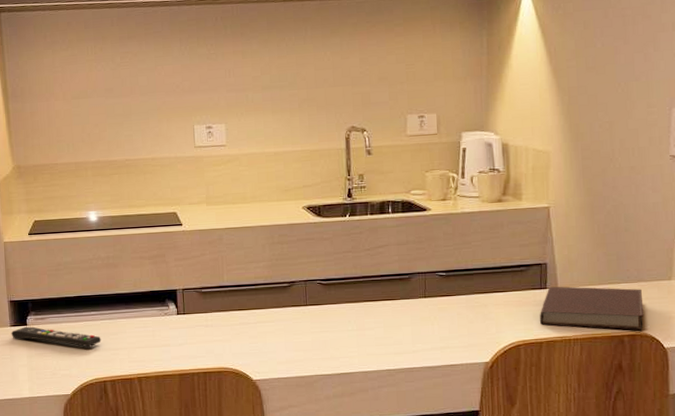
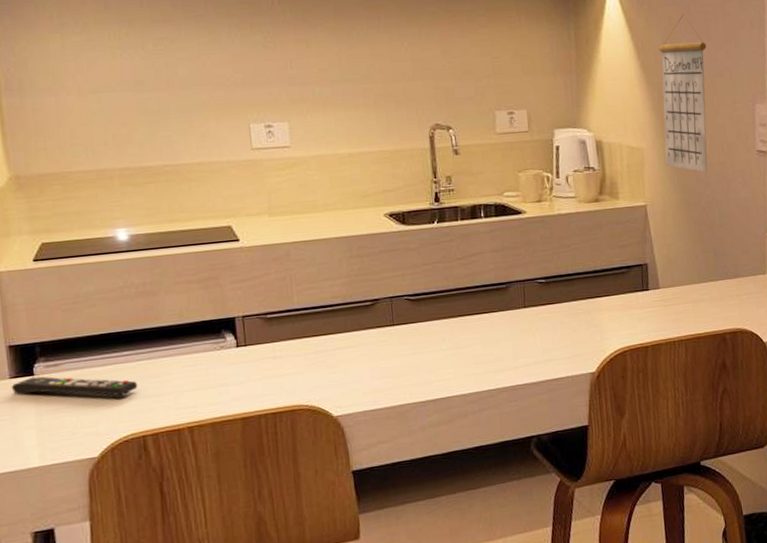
notebook: present [539,286,644,330] -> none [643,284,744,329]
calendar: none [572,18,623,177] -> present [659,14,708,173]

